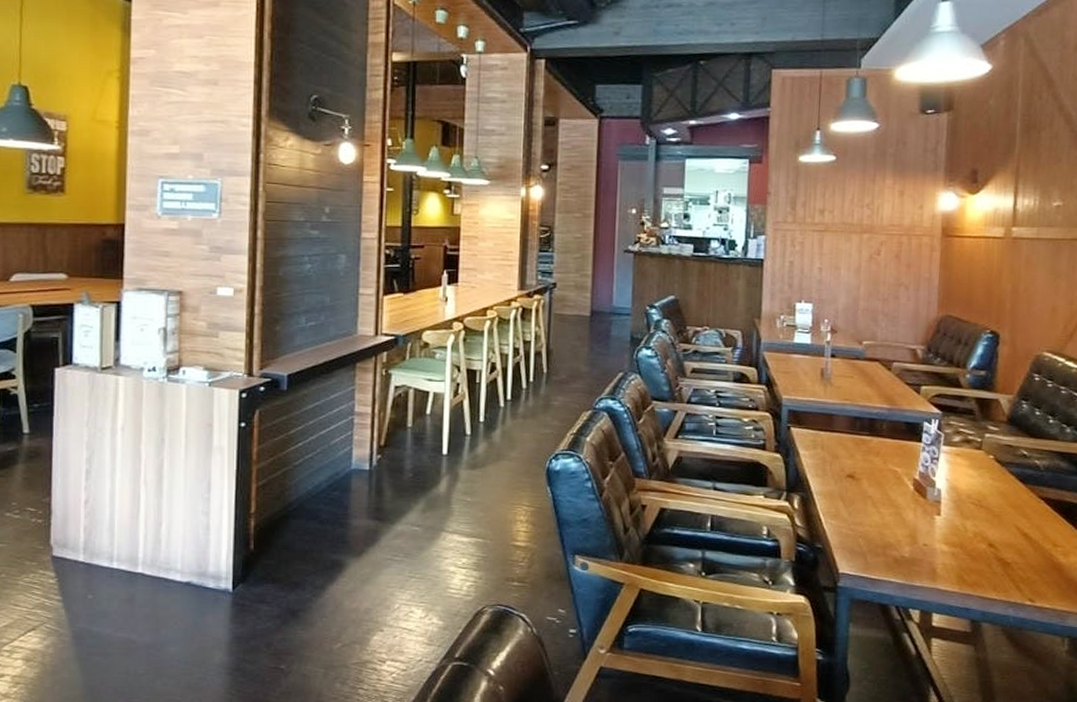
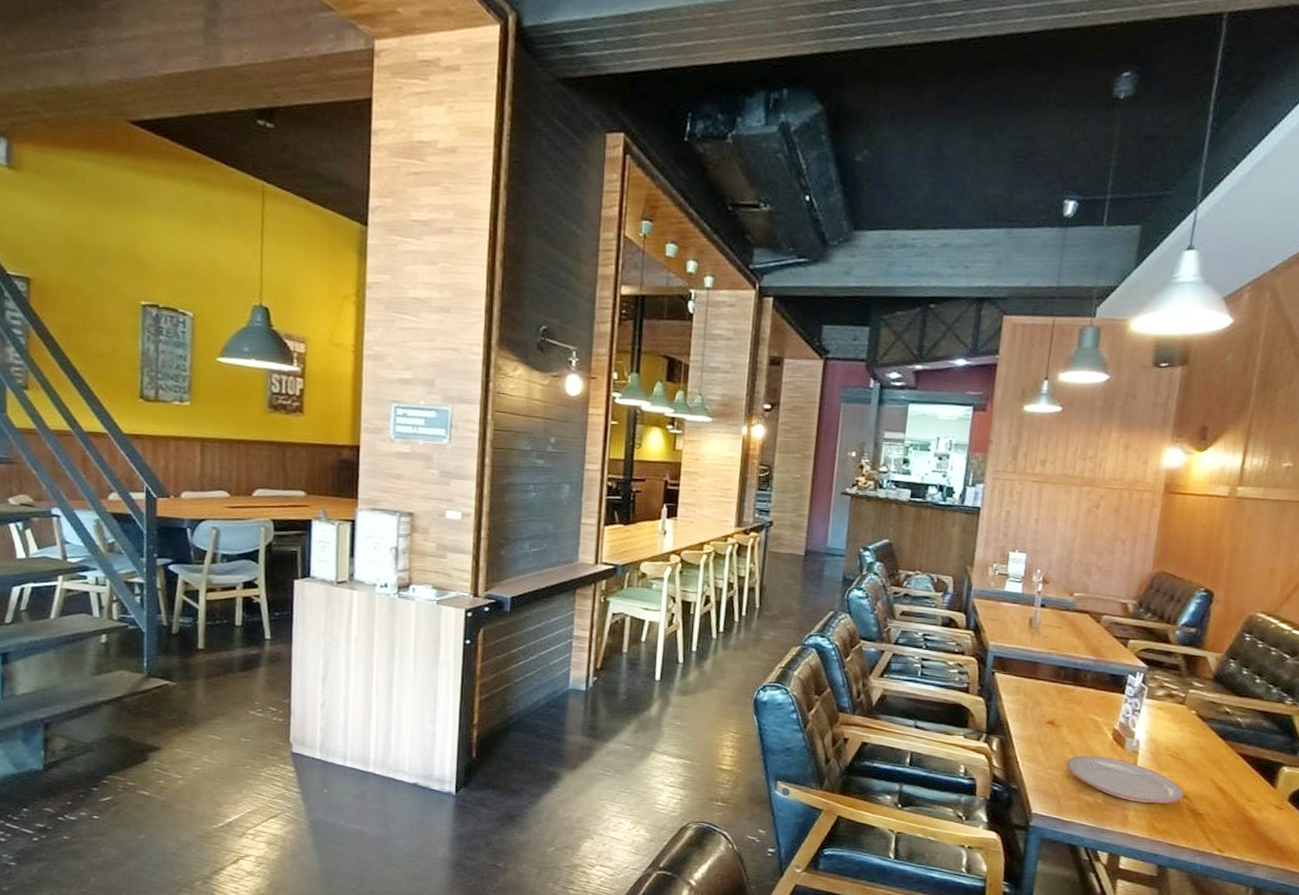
plate: none [870,508,990,554] -> present [1066,755,1184,804]

